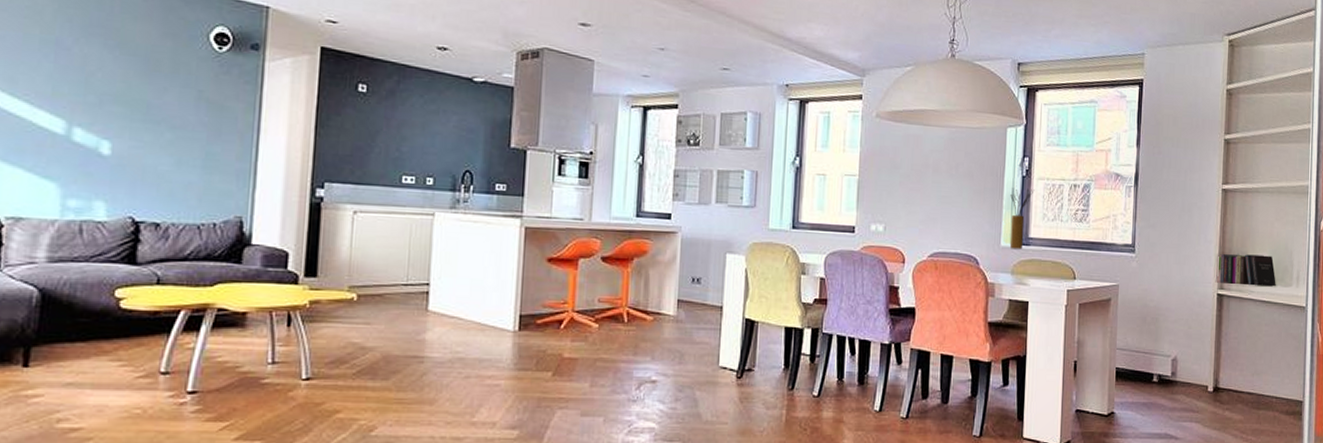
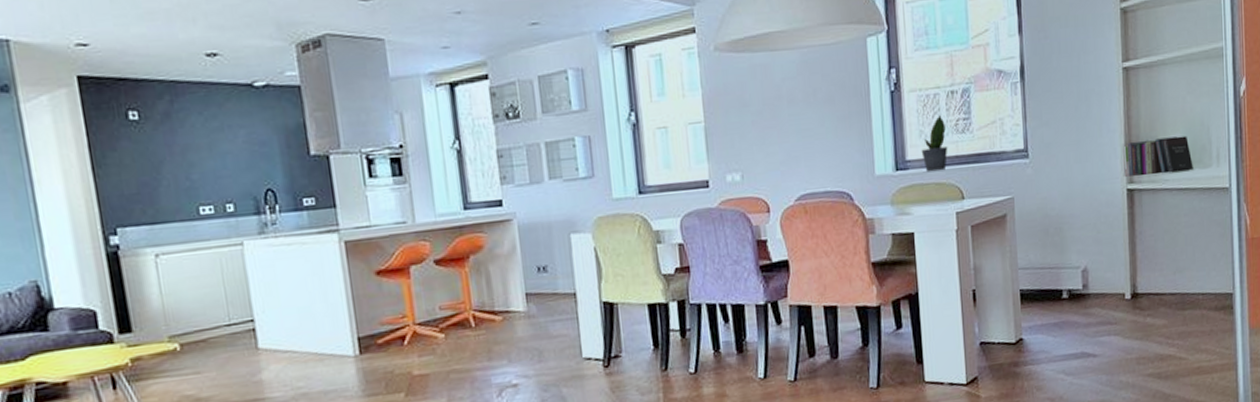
vase: present [1009,188,1035,250] -> none [879,104,907,177]
potted plant: none [1043,204,1067,252] -> present [921,115,948,173]

